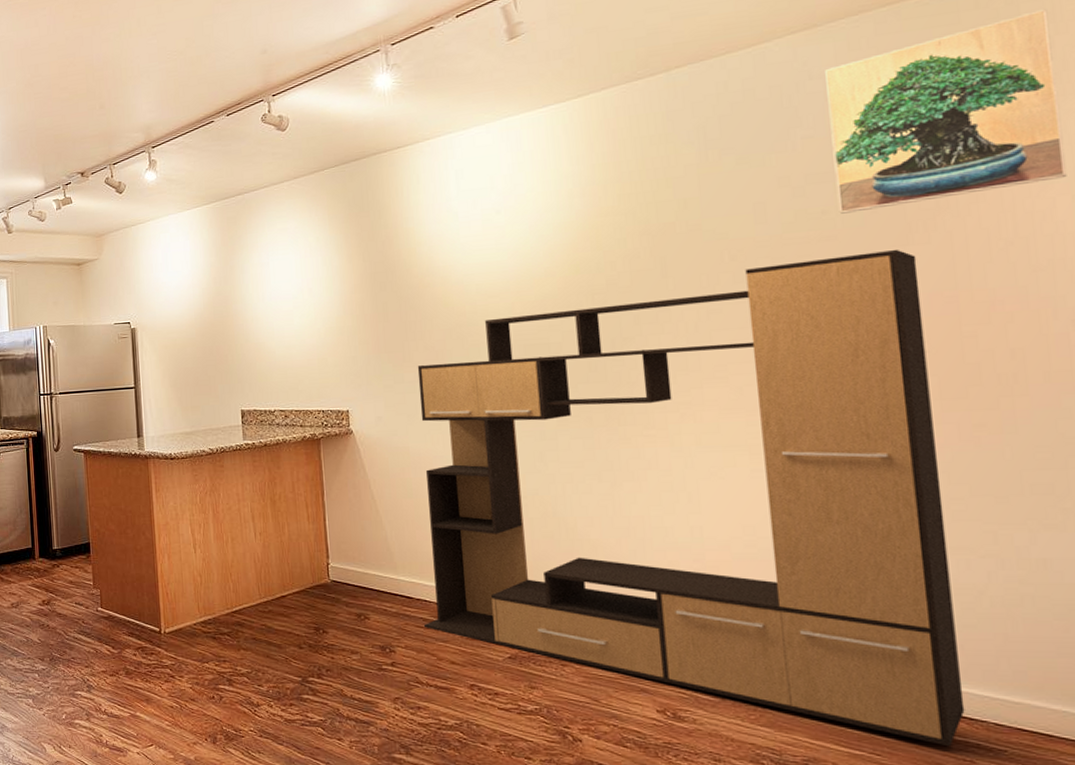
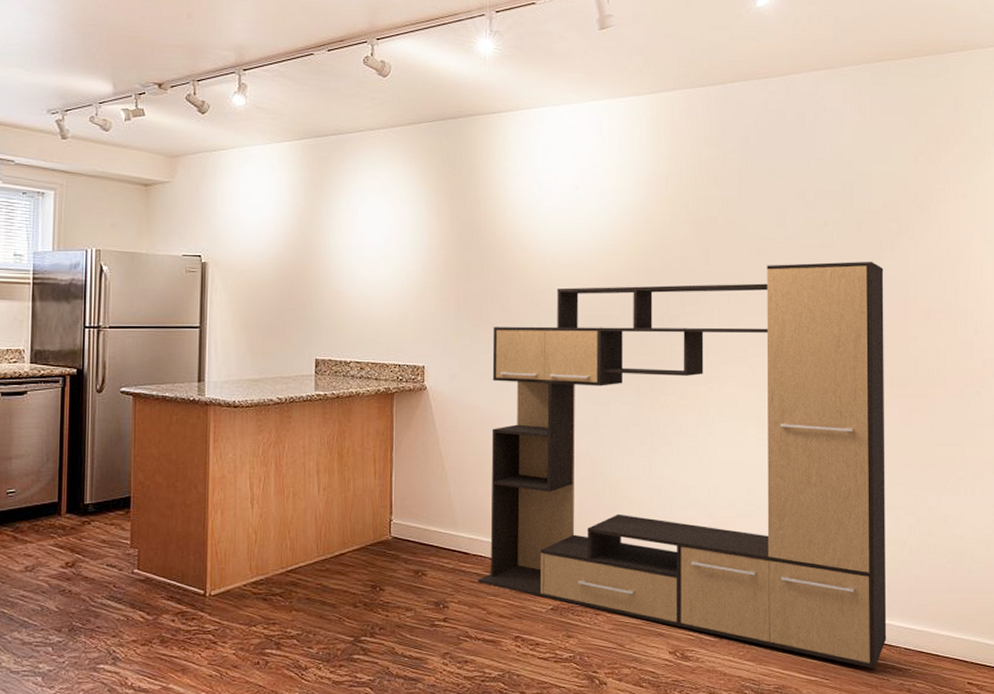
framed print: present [825,8,1067,214] -> none [836,85,981,227]

